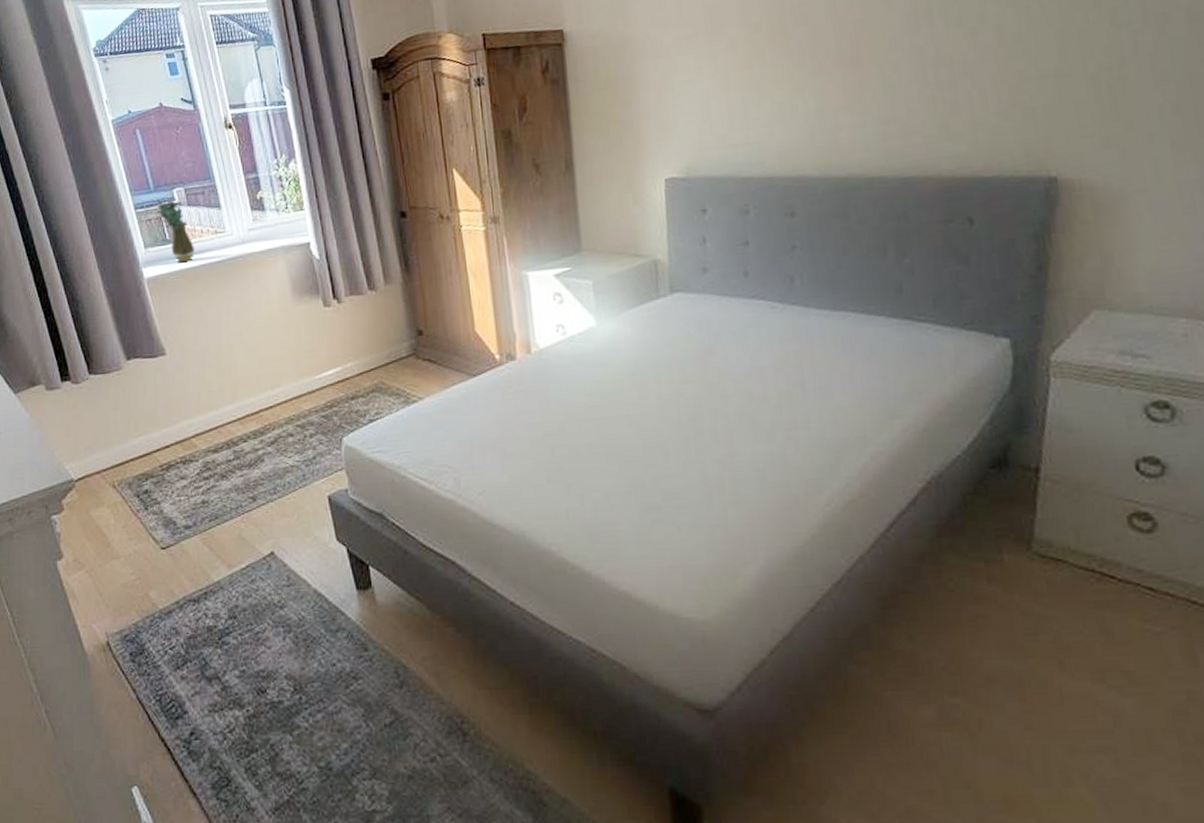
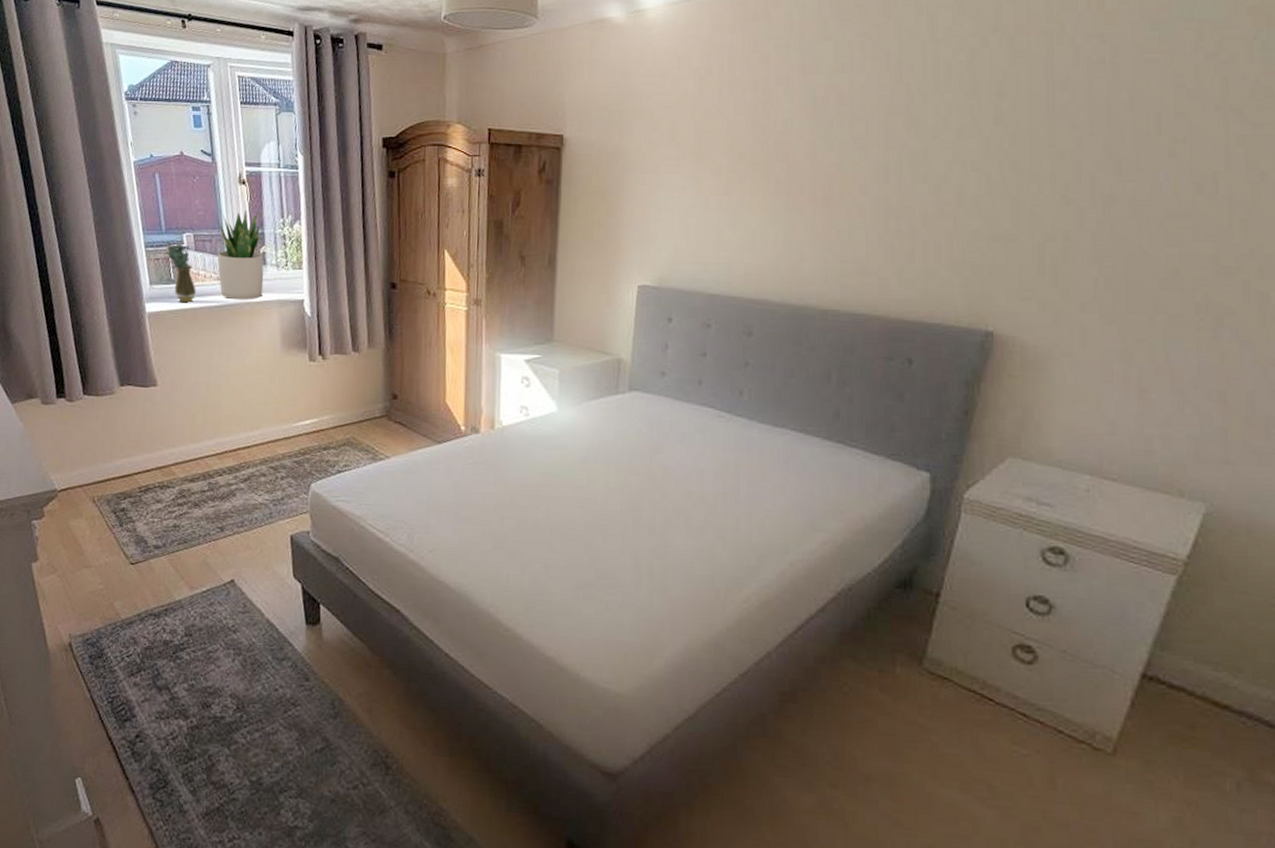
planter: none [207,154,266,253] -> present [217,209,264,300]

